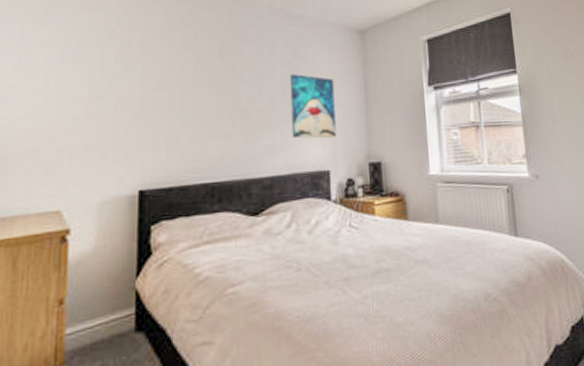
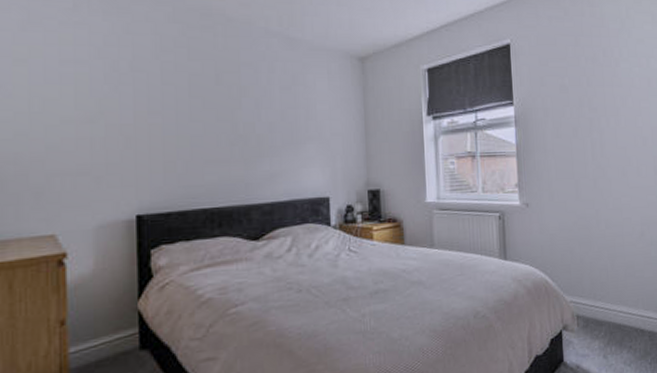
wall art: present [290,74,336,139] -> none [289,101,336,166]

